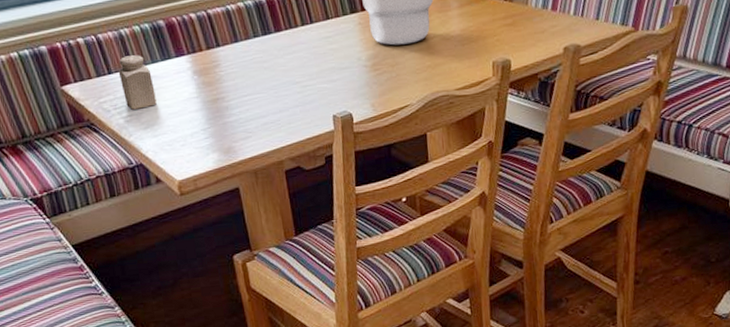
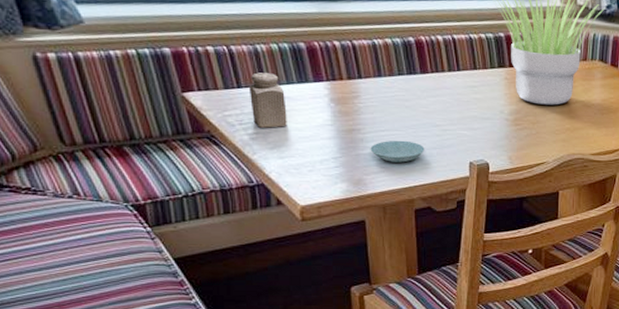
saucer: none [235,102,288,127] -> present [370,140,425,163]

